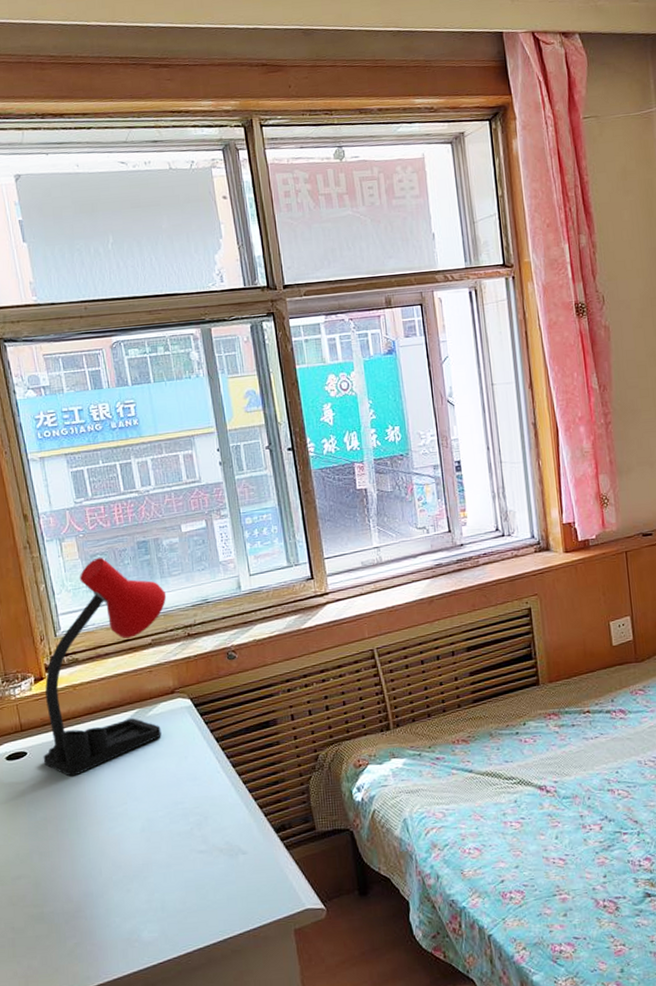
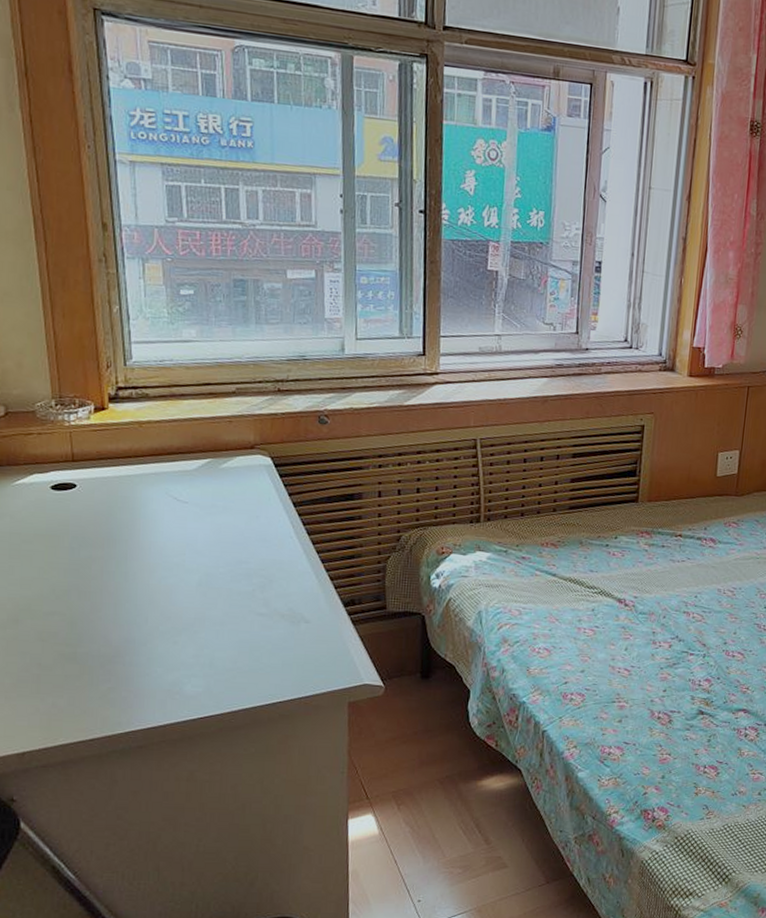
desk lamp: present [43,557,167,777] -> none [94,287,260,518]

